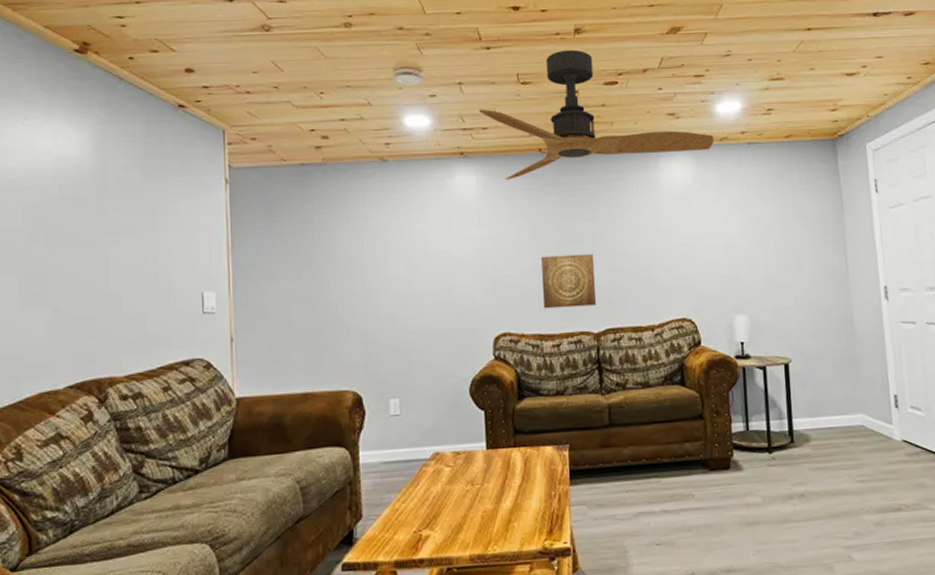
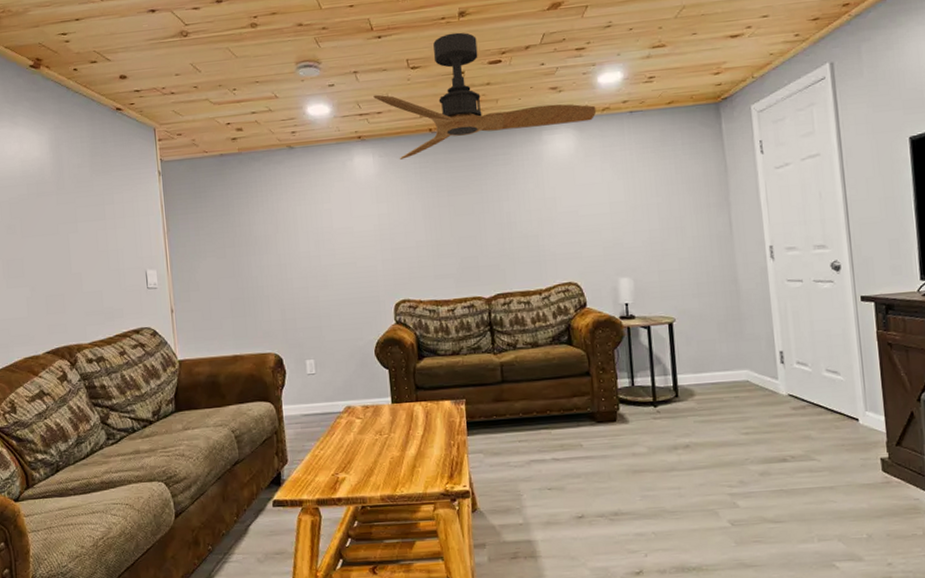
wall art: present [541,253,597,309] -> none [435,224,487,277]

